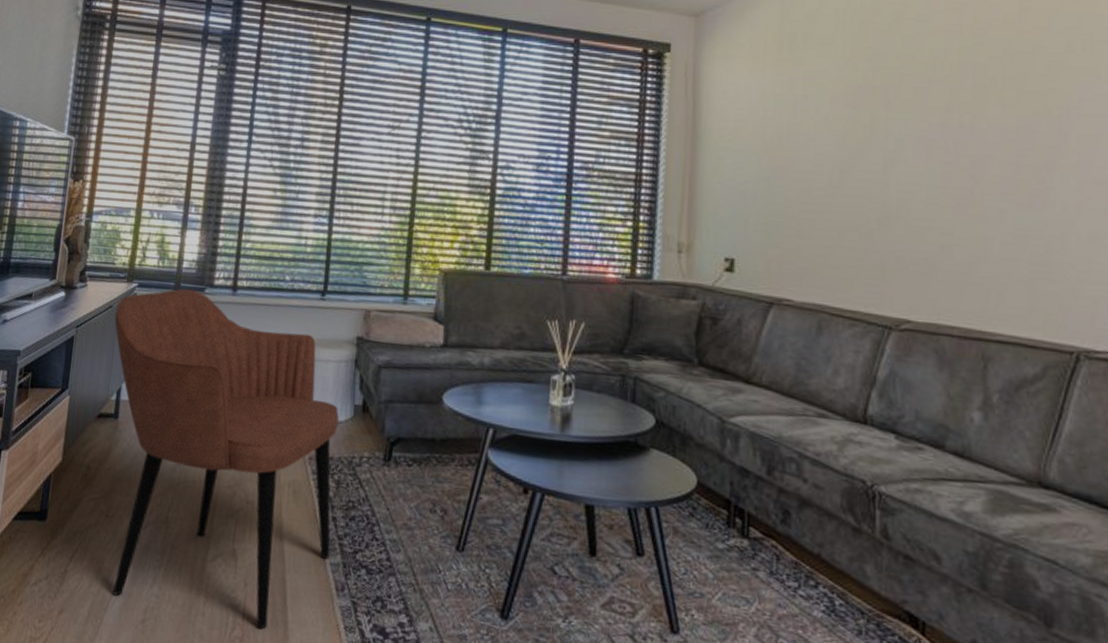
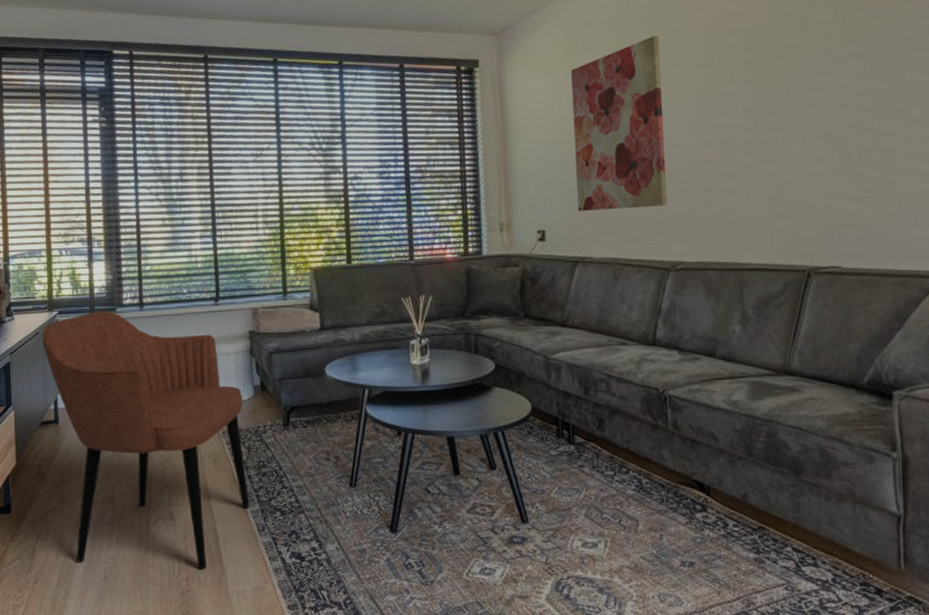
wall art: none [778,36,898,247] -> present [571,35,668,211]

